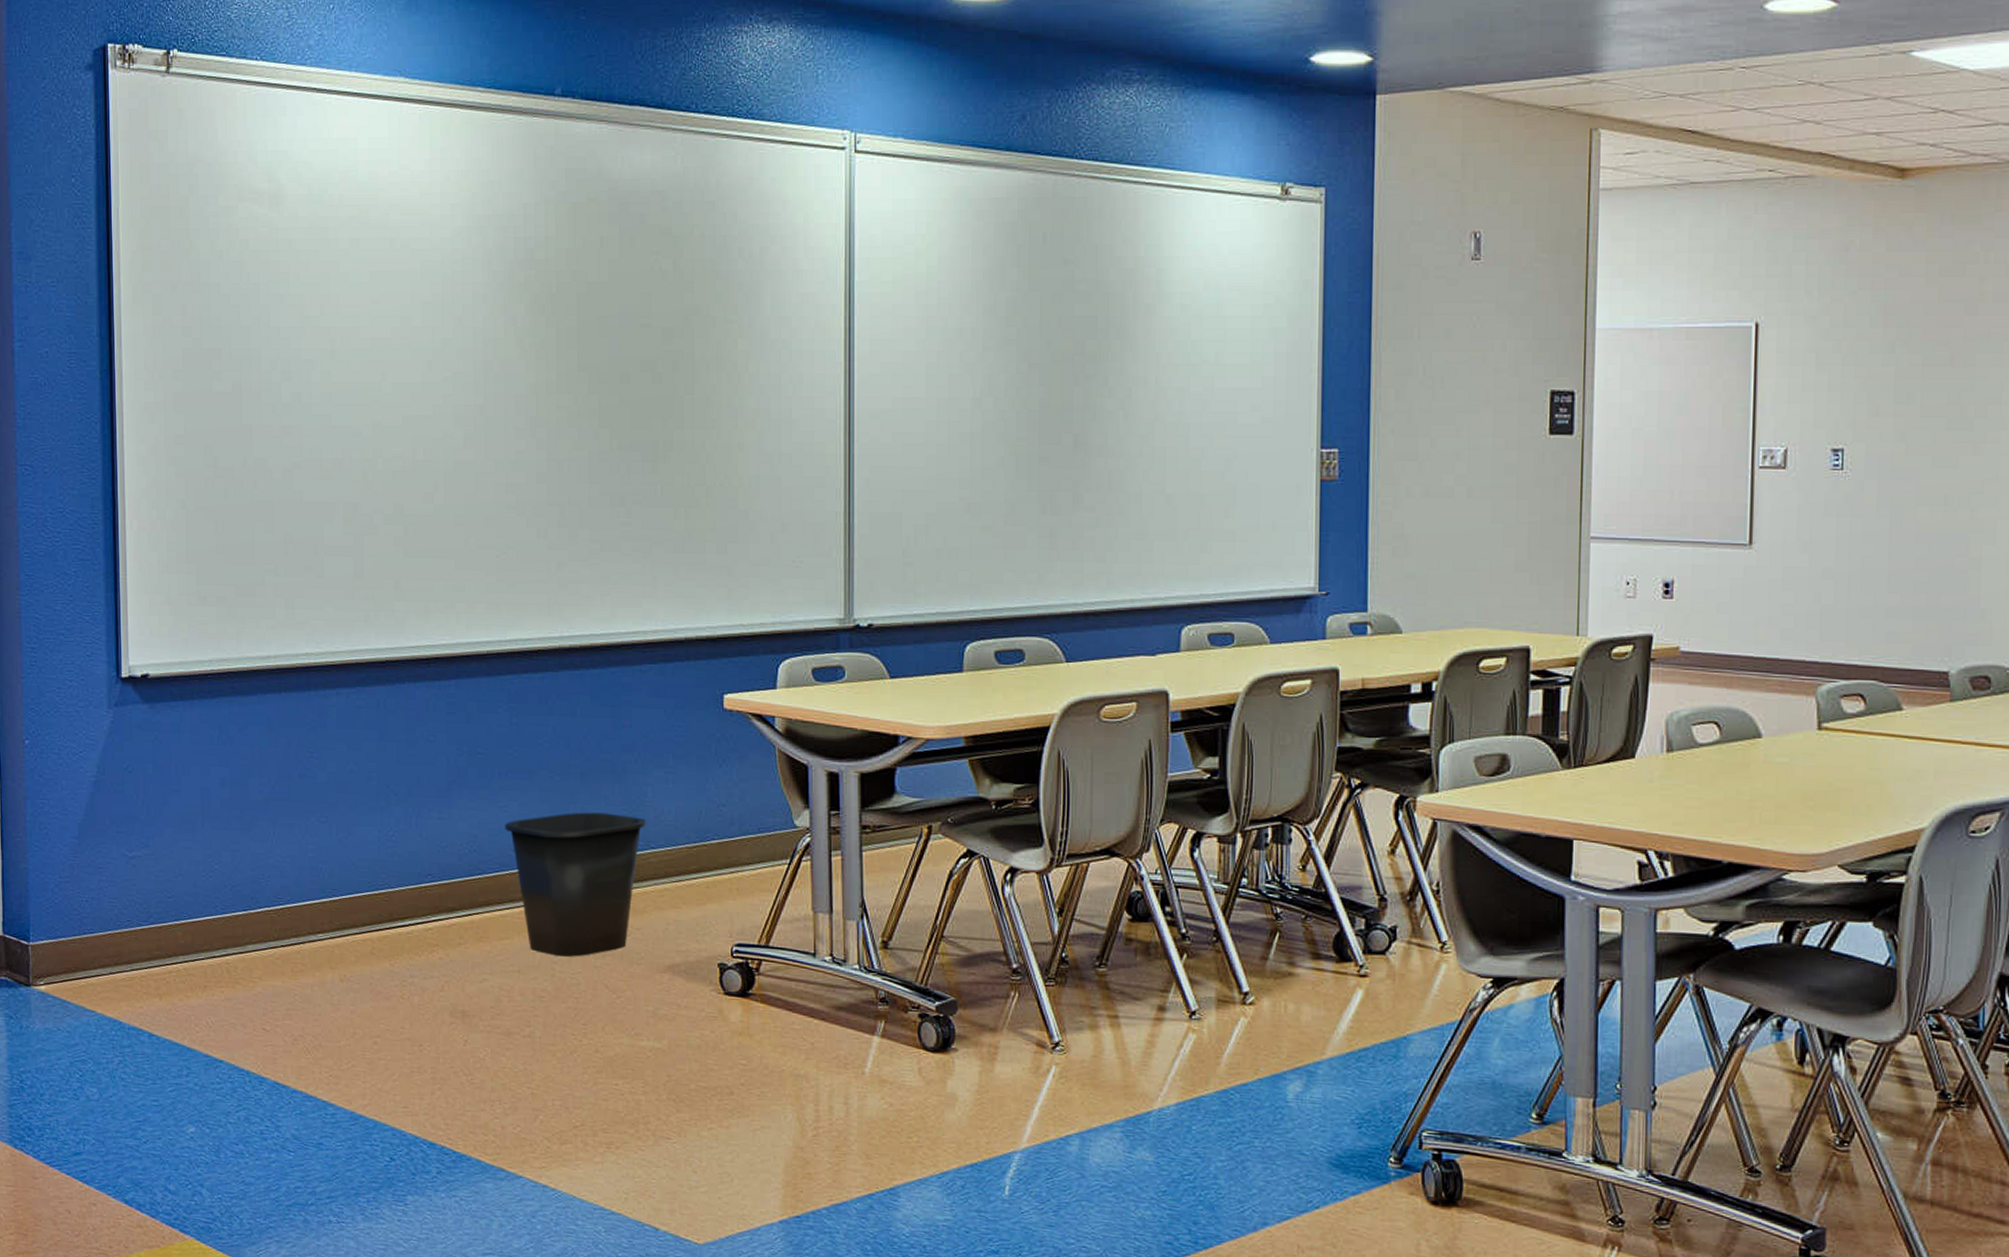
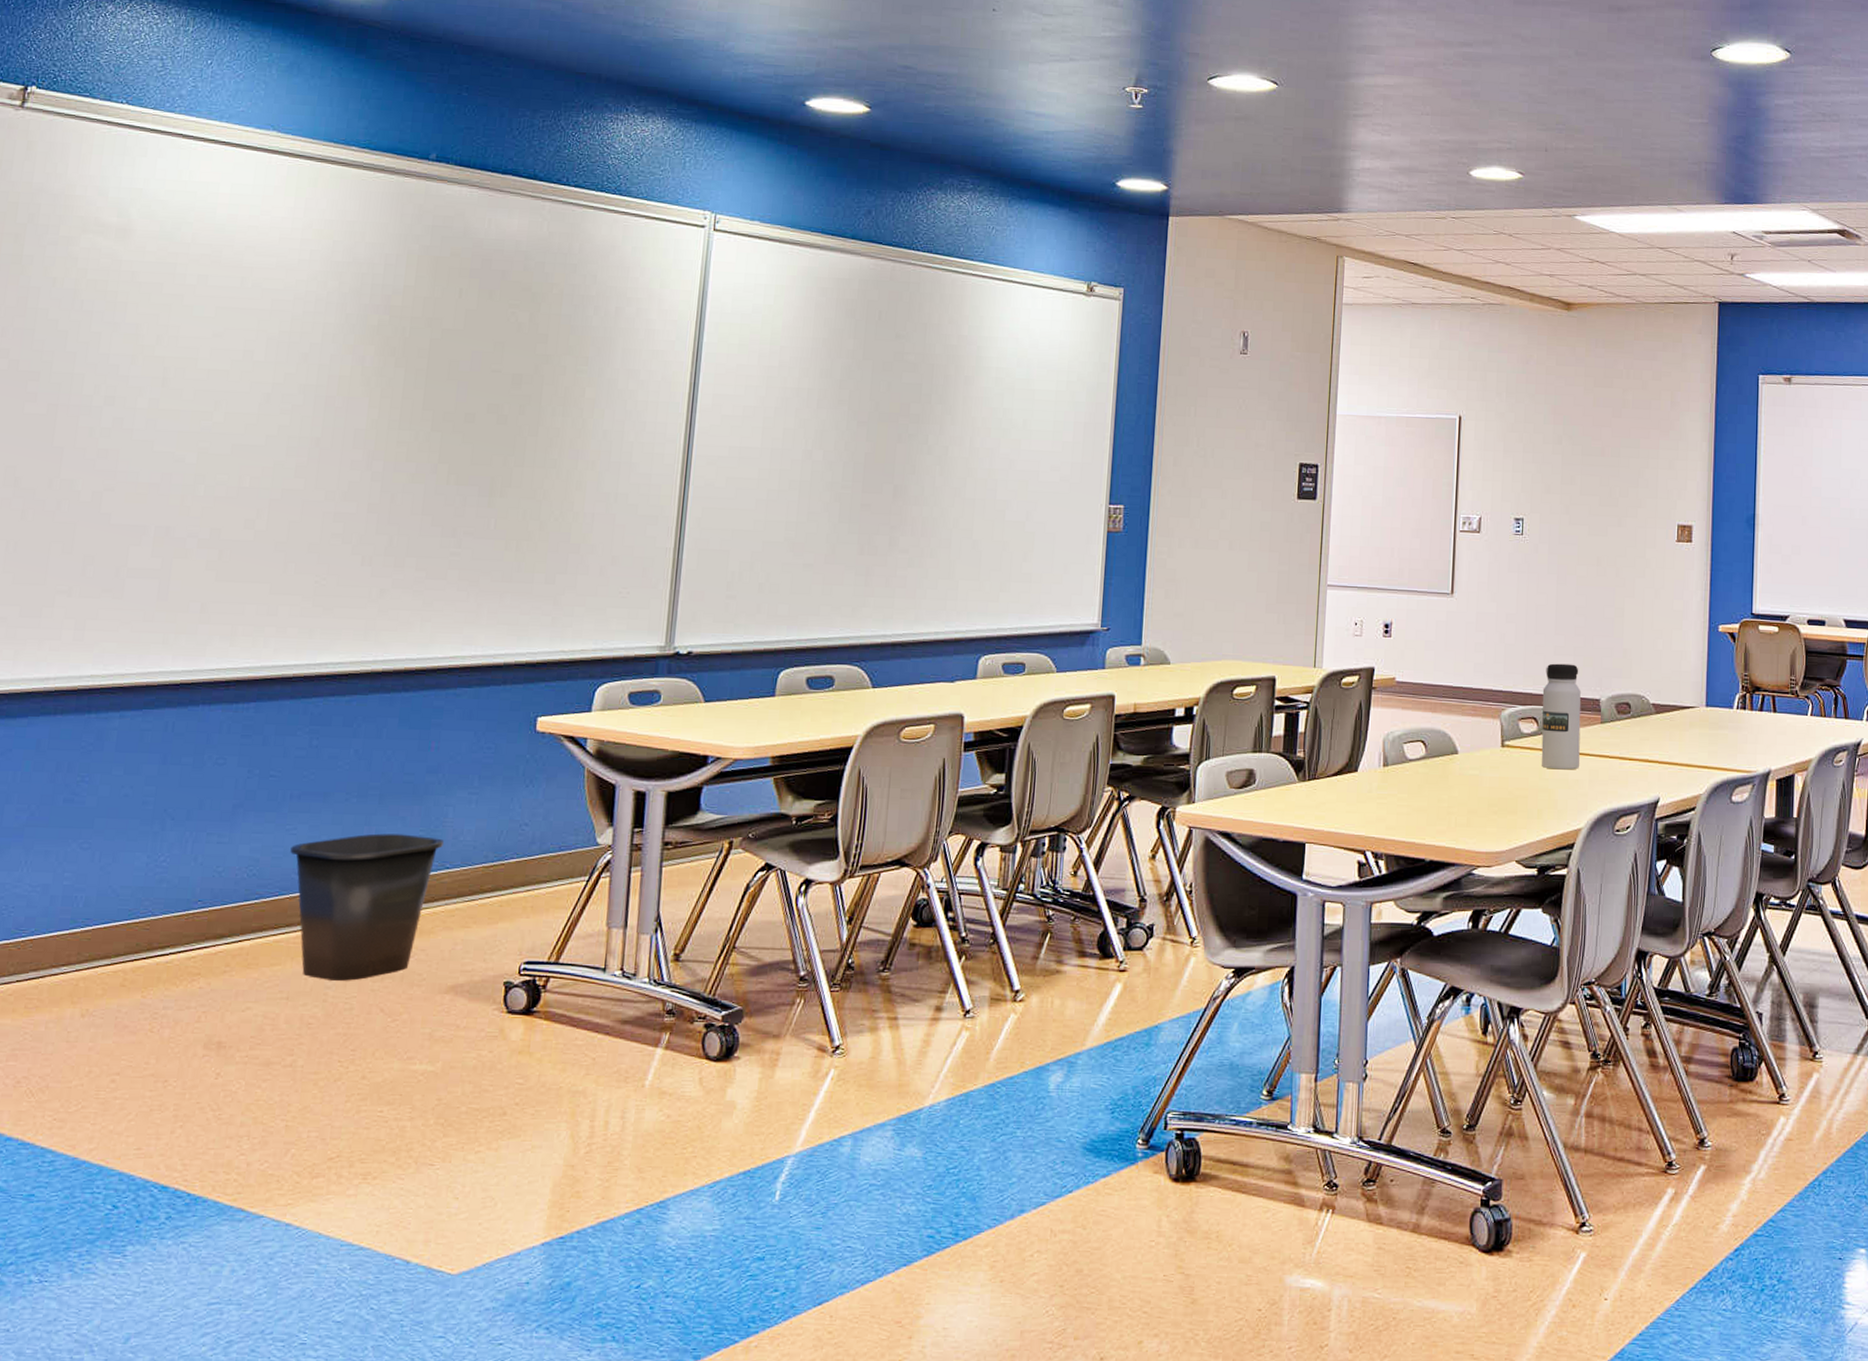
water bottle: none [1870,628,1924,758] -> present [1541,663,1581,770]

